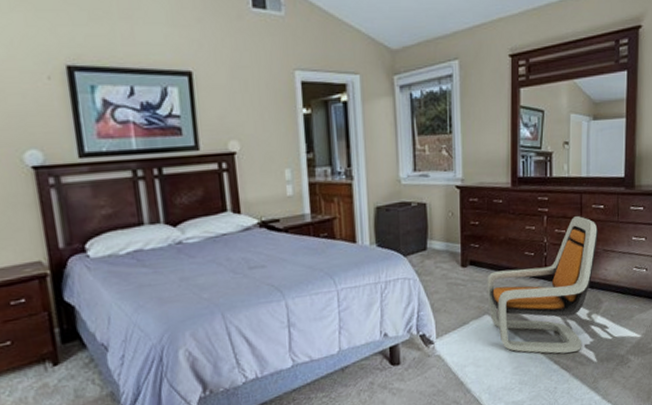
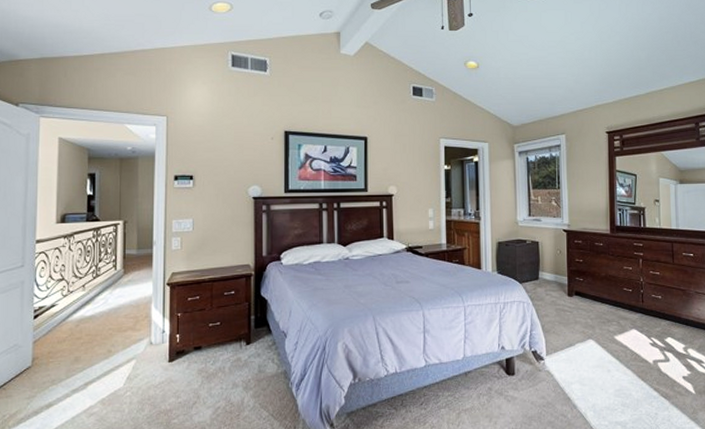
lounge chair: present [487,216,599,354] -> none [590,261,690,382]

